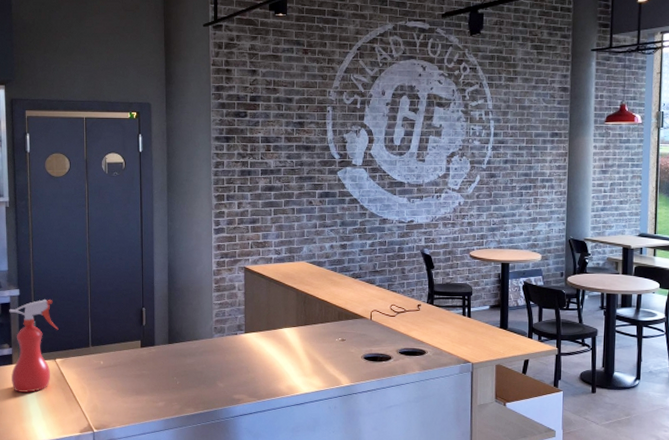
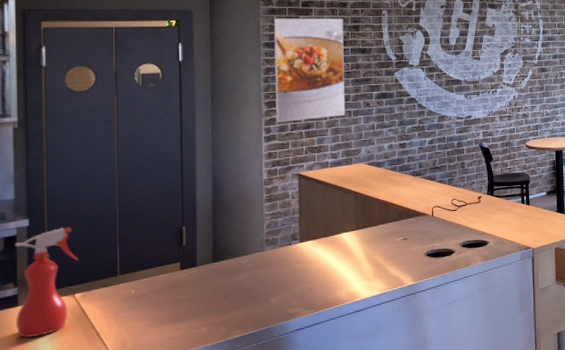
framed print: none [223,112,289,216] -> present [273,18,346,122]

